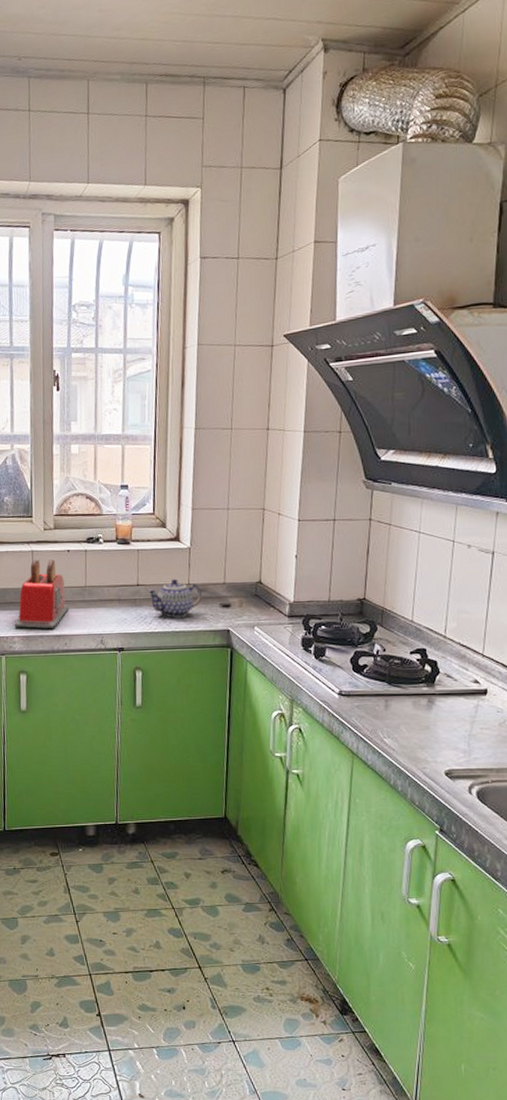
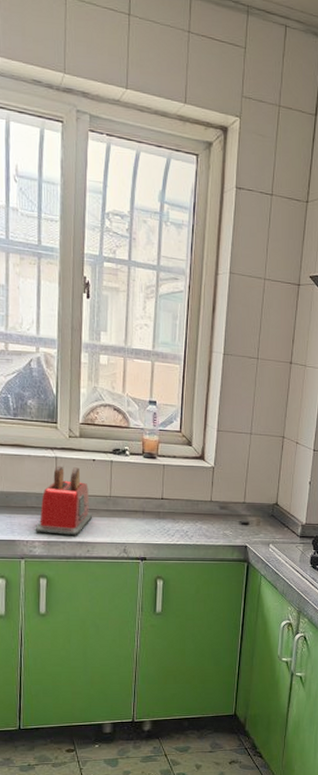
teapot: present [147,579,202,618] -> none [171,496,223,532]

